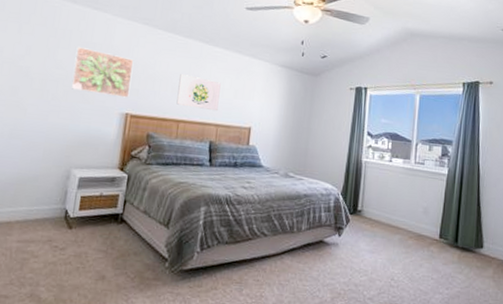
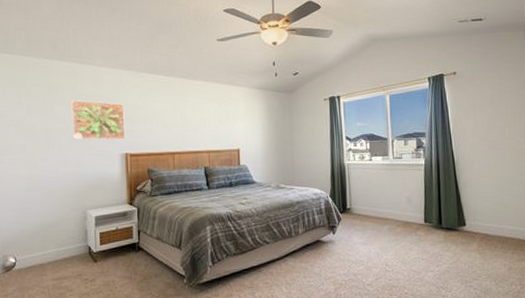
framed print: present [176,74,221,112] -> none [168,110,207,140]

